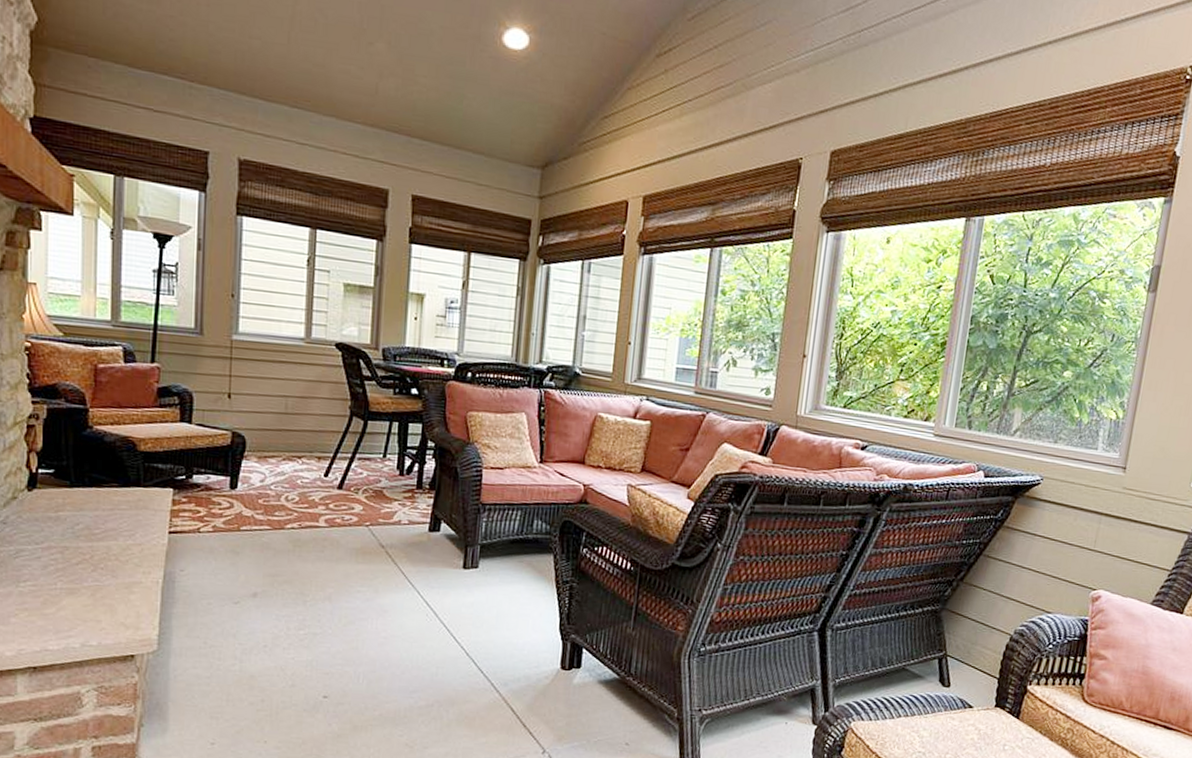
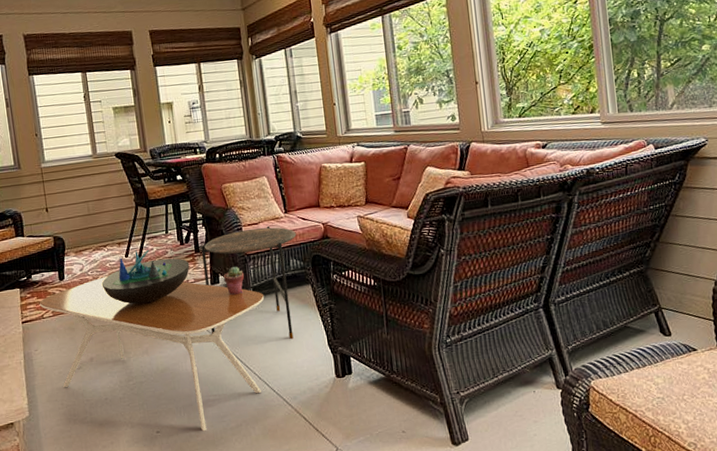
coffee table: none [196,496,493,705] -> present [39,277,265,431]
decorative bowl: none [286,469,407,539] -> present [101,249,190,304]
side table: none [418,473,549,616] -> present [201,225,296,340]
potted succulent: none [446,515,473,550] -> present [223,267,244,296]

